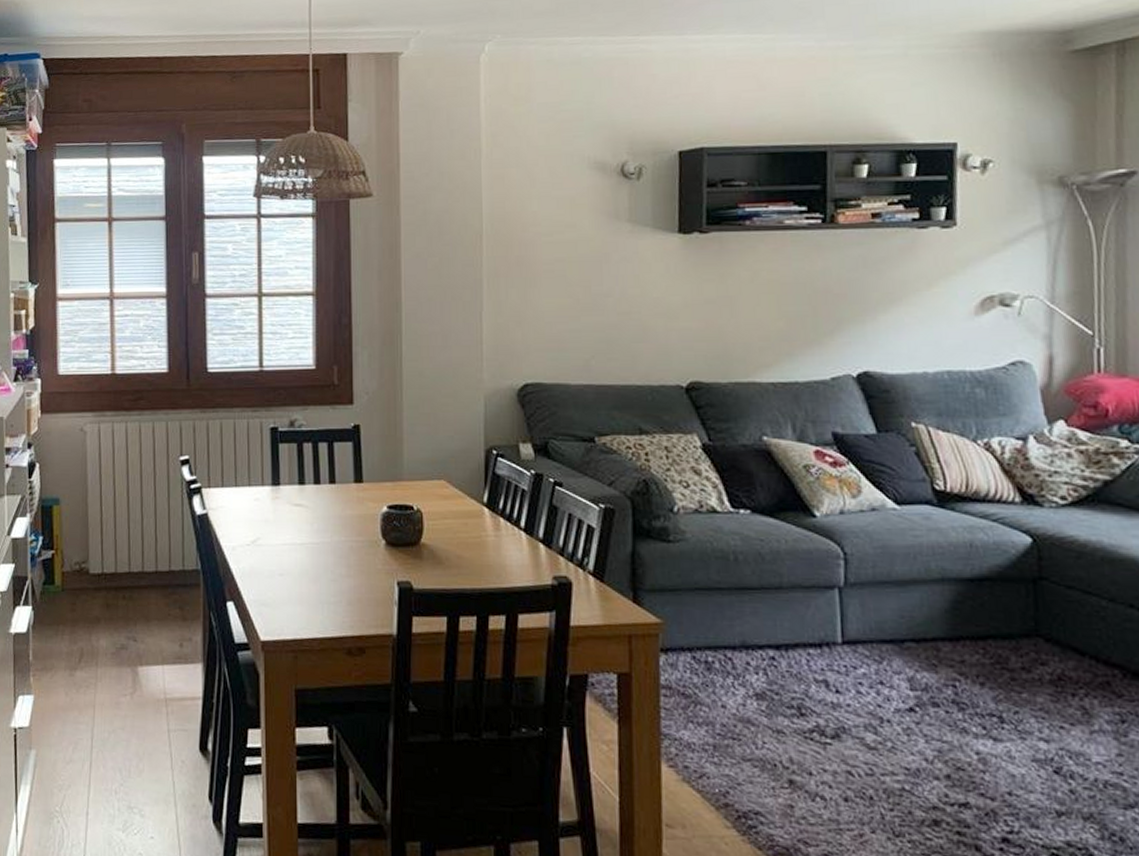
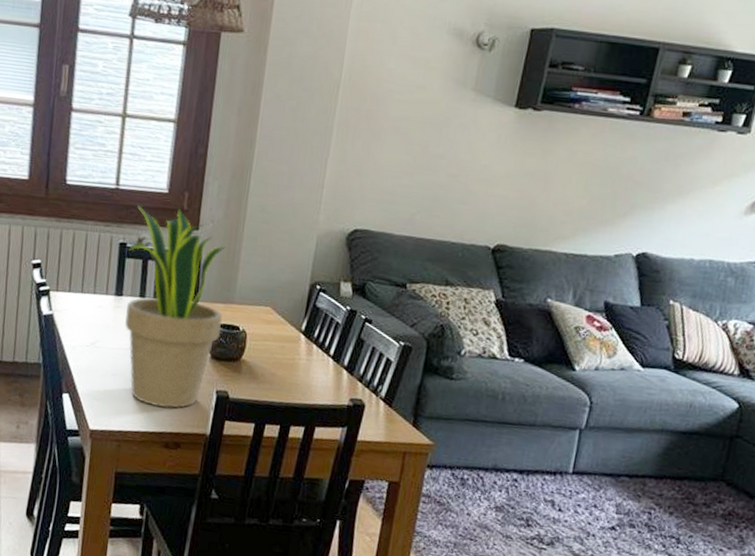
potted plant: none [280,383,394,608] -> present [125,204,226,409]

